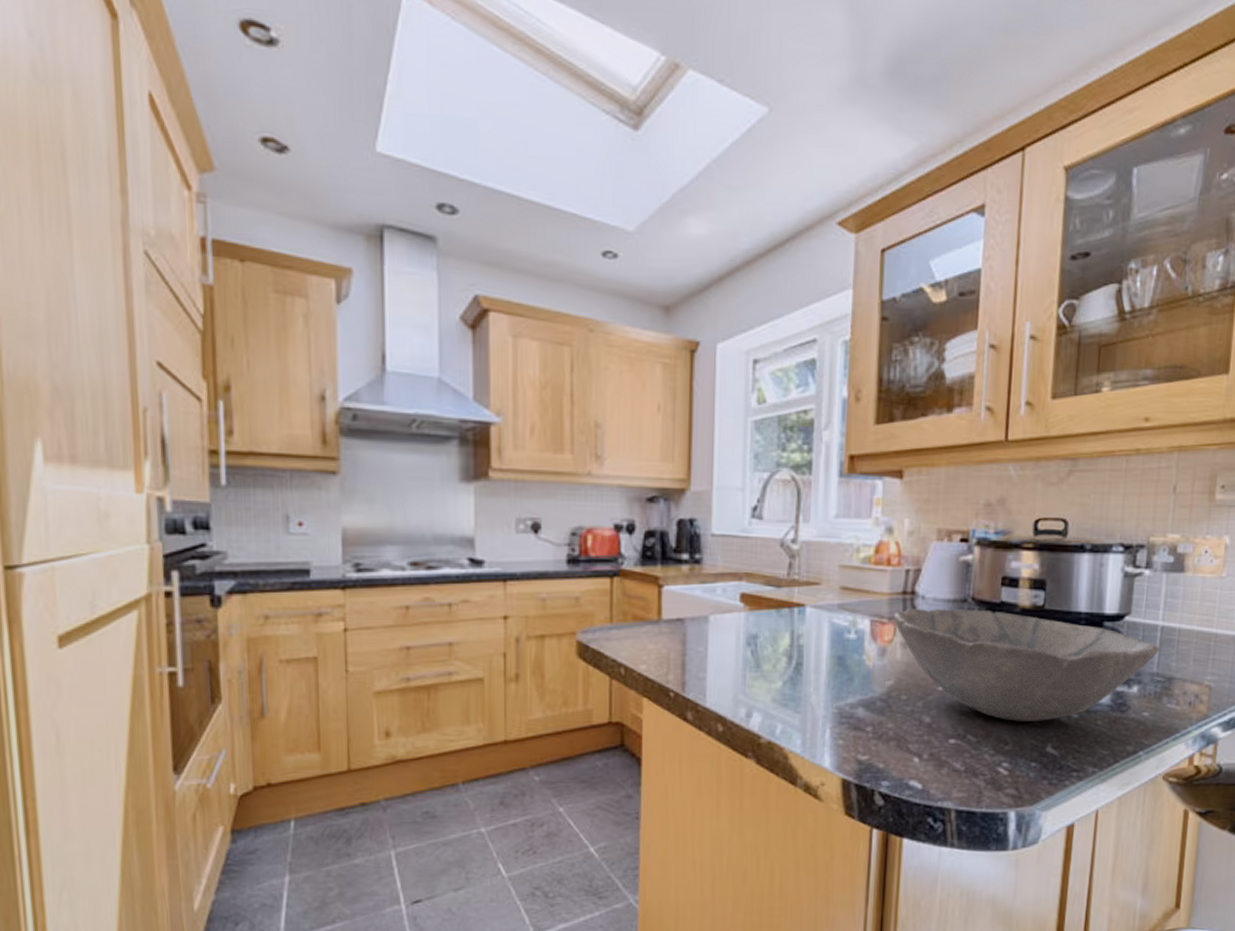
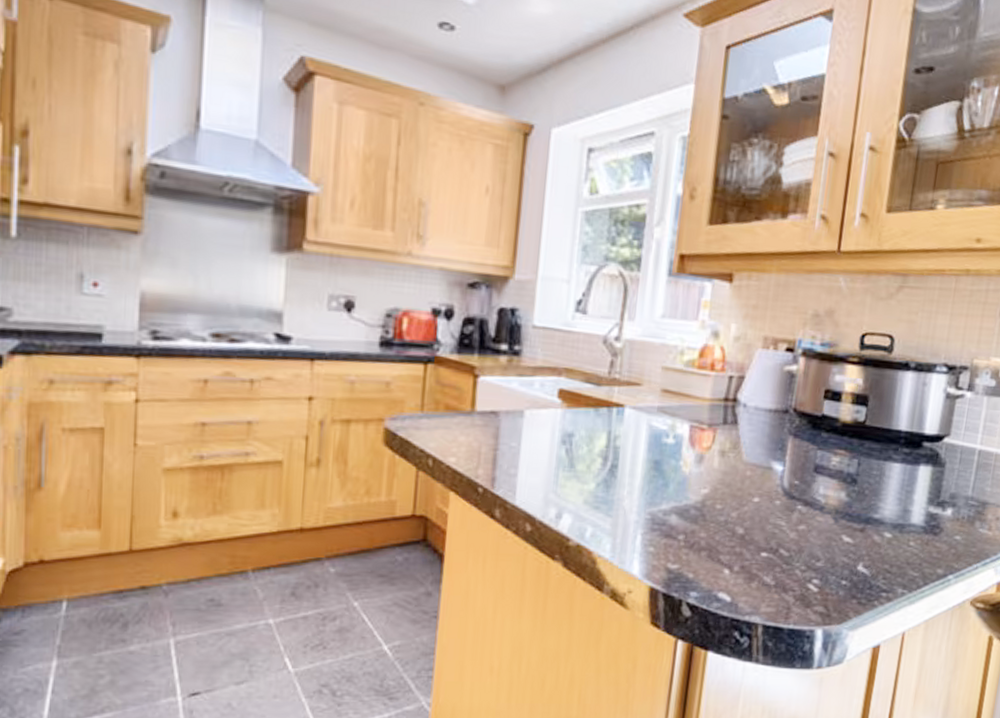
bowl: present [894,609,1159,721] -> none [714,416,976,539]

